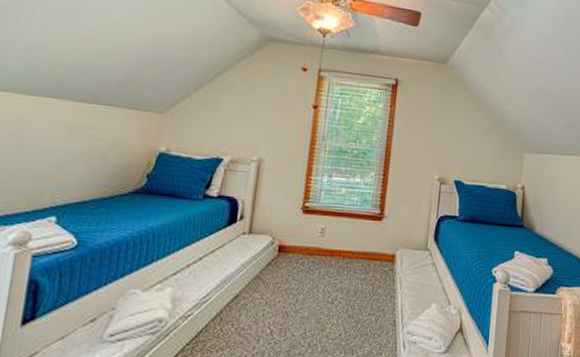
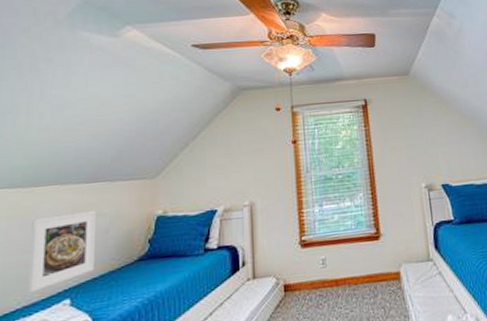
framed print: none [12,129,96,203] -> present [28,210,97,293]

